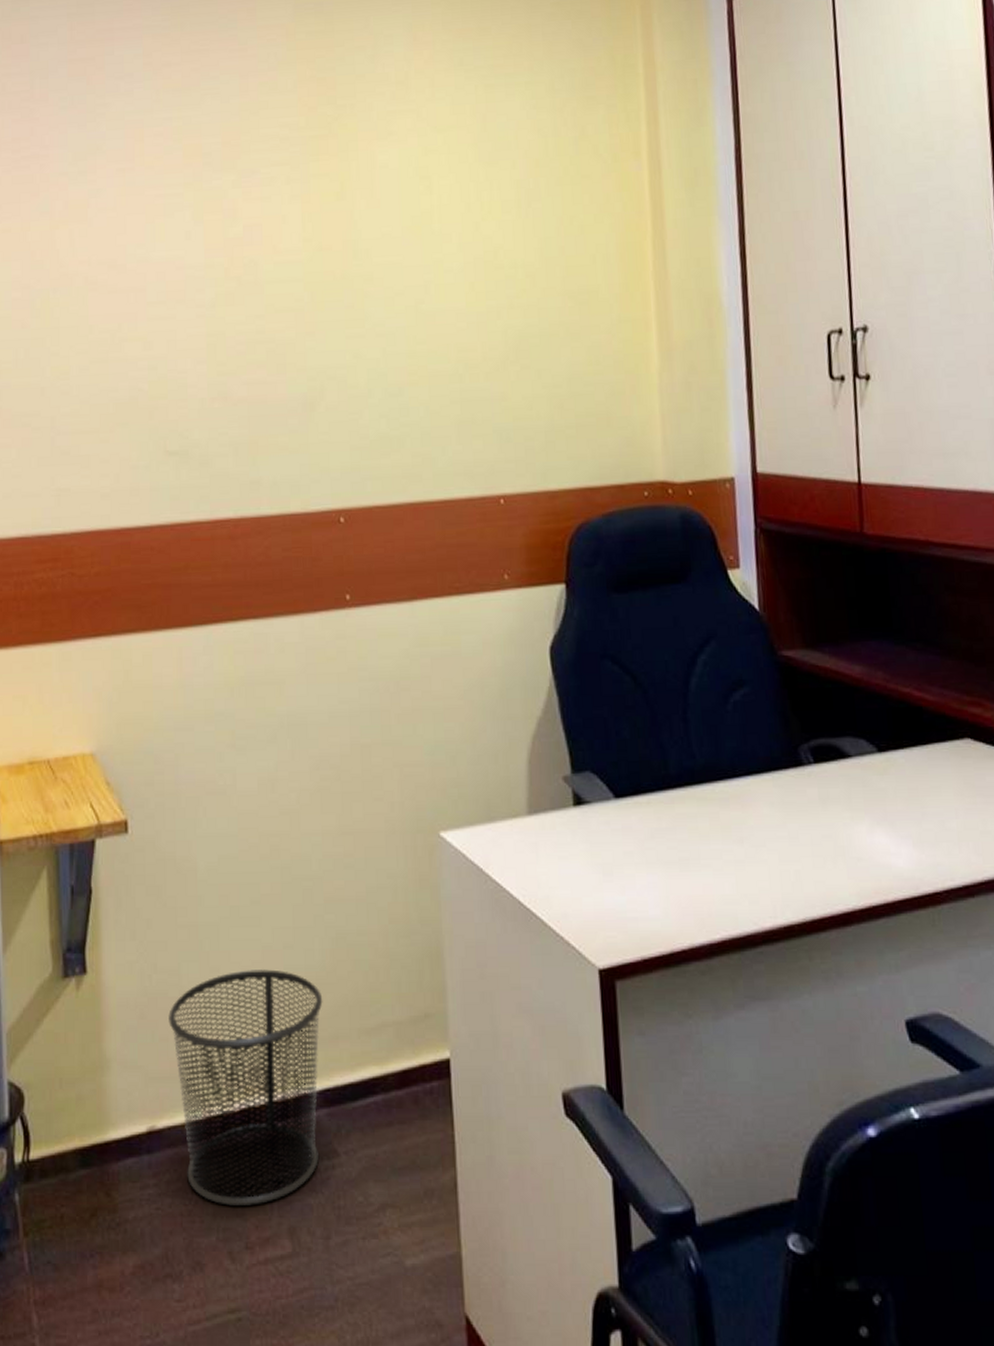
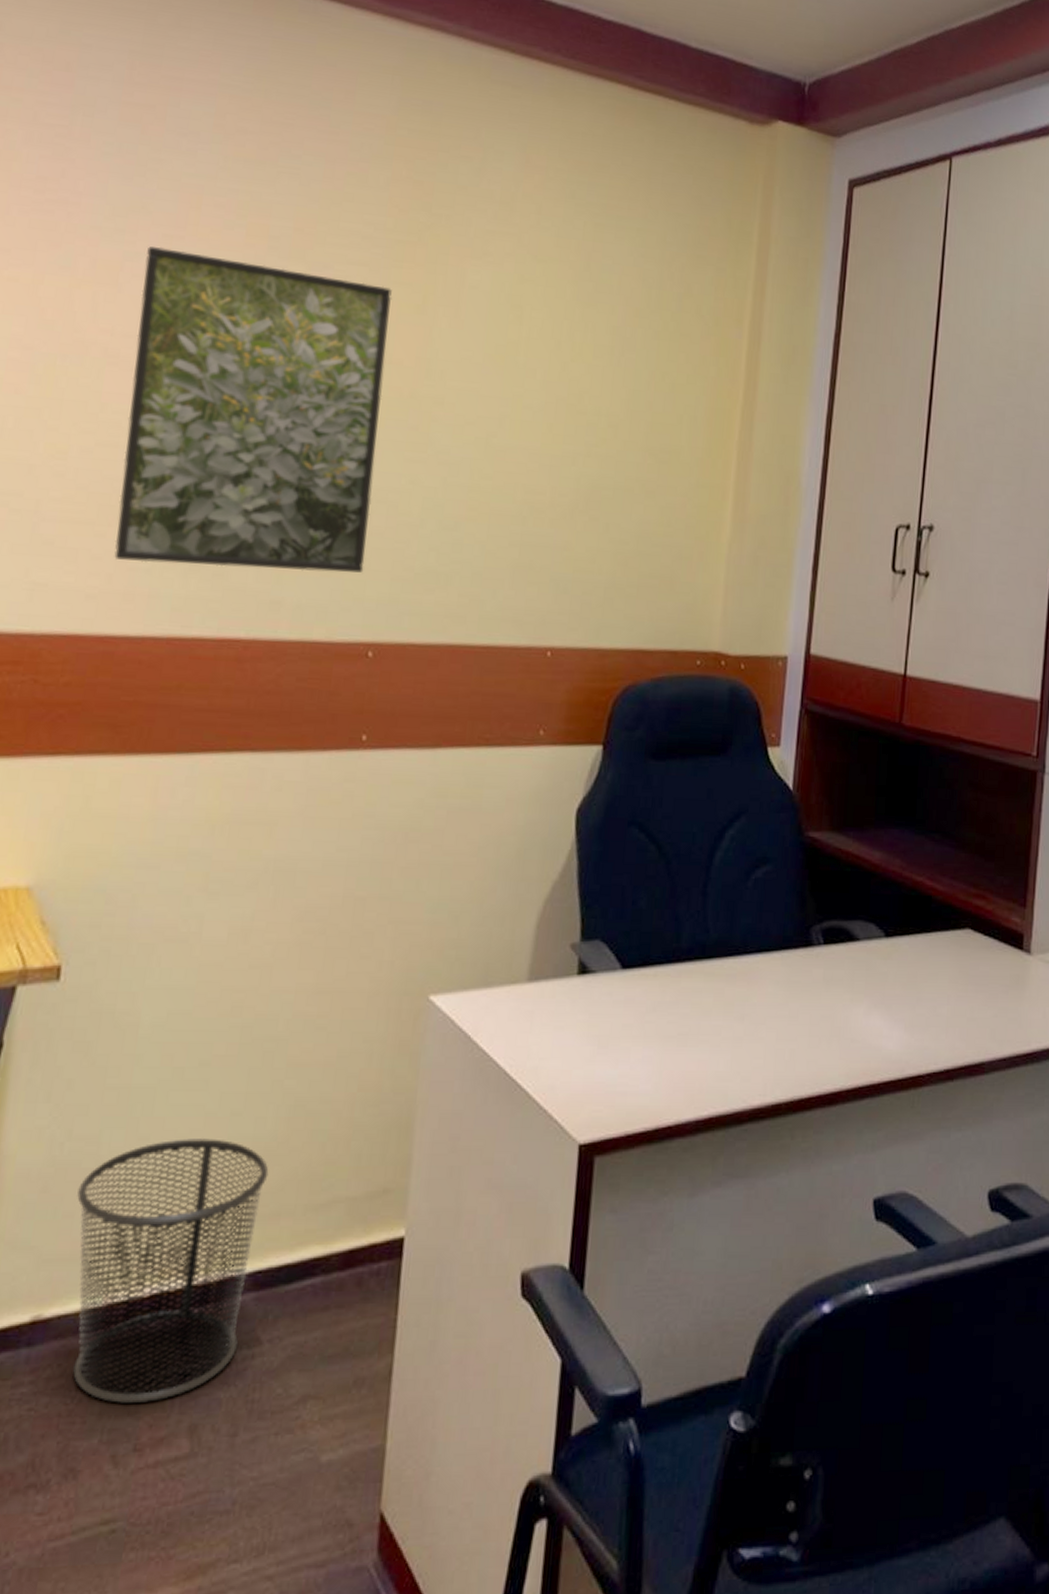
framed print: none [106,180,325,460] -> present [114,246,392,573]

